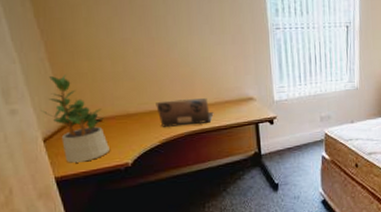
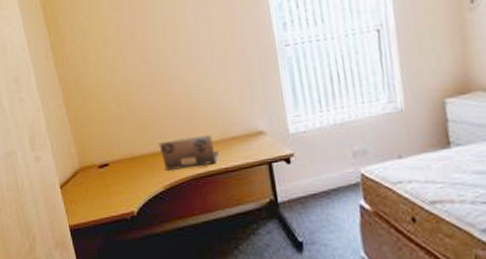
potted plant: present [42,75,110,163] -> none [59,119,116,211]

